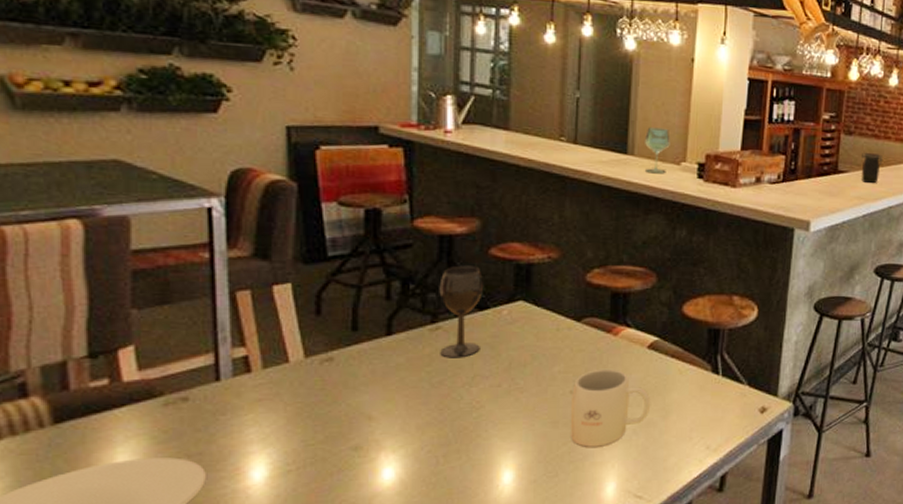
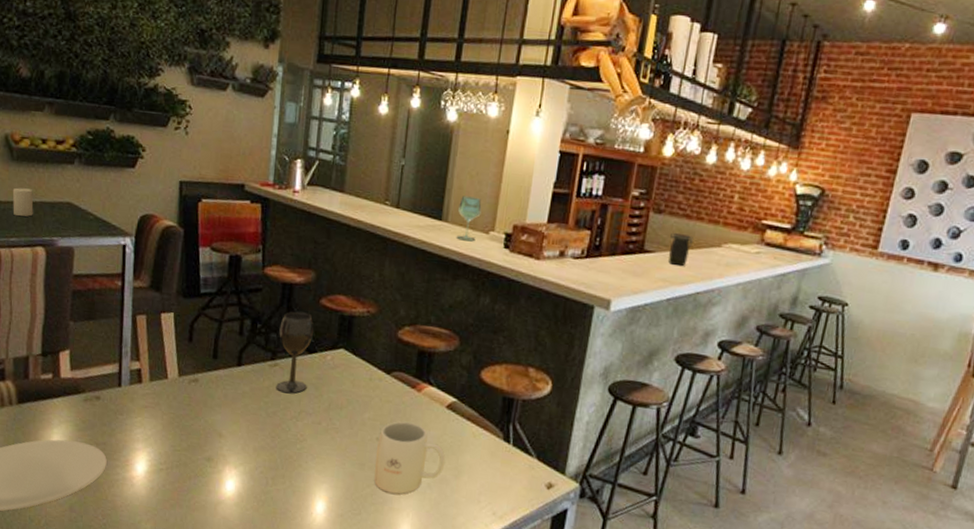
cup: none [18,145,57,183] -> present [12,187,34,217]

